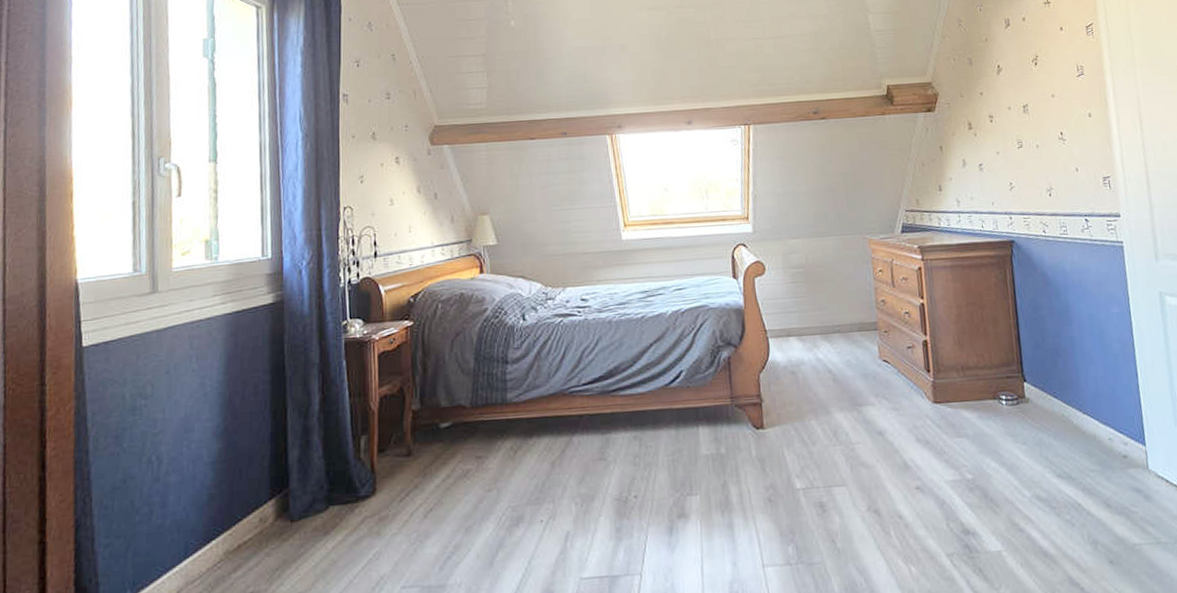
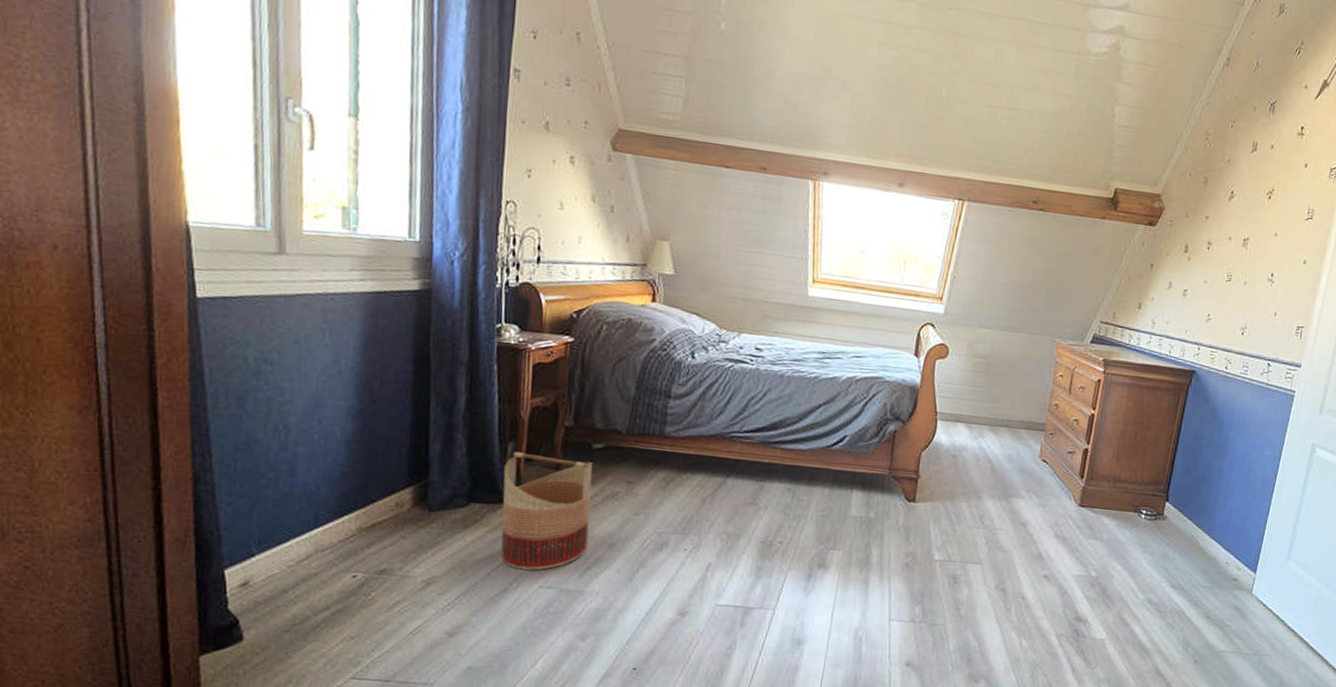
basket: none [359,443,445,571] -> present [500,452,593,570]

